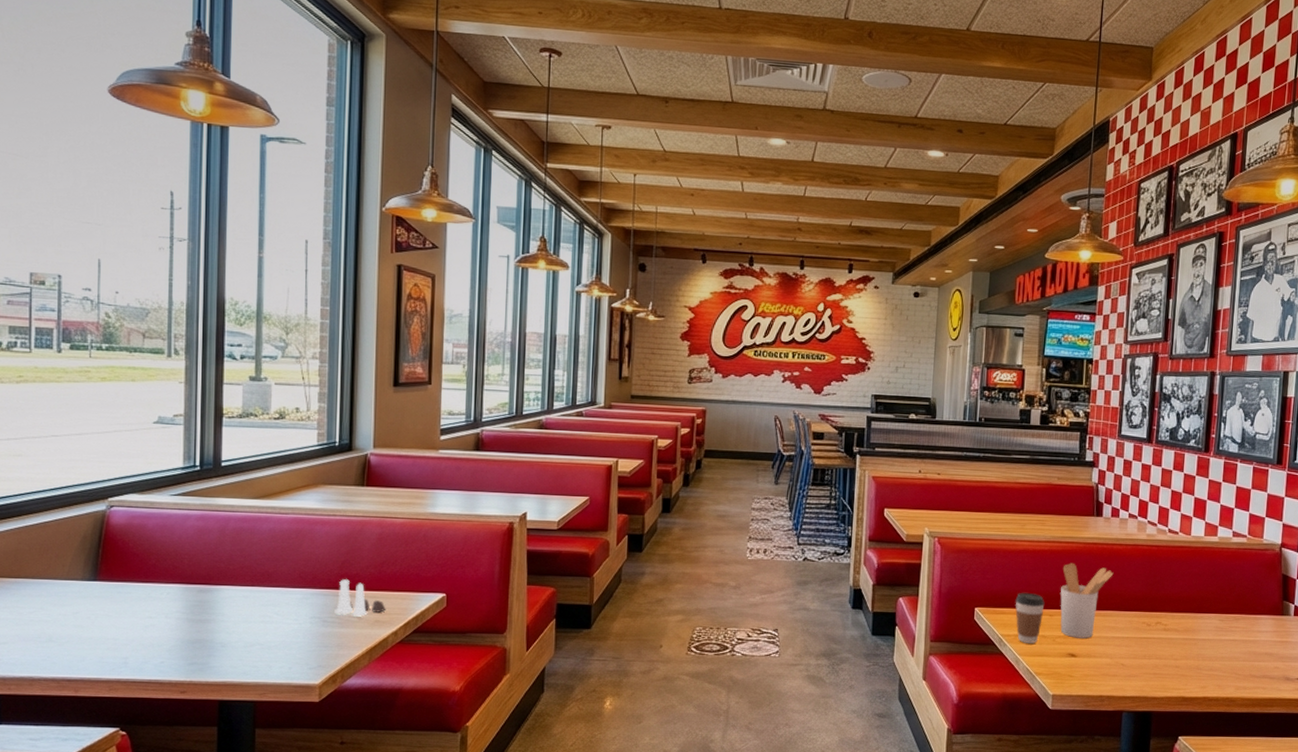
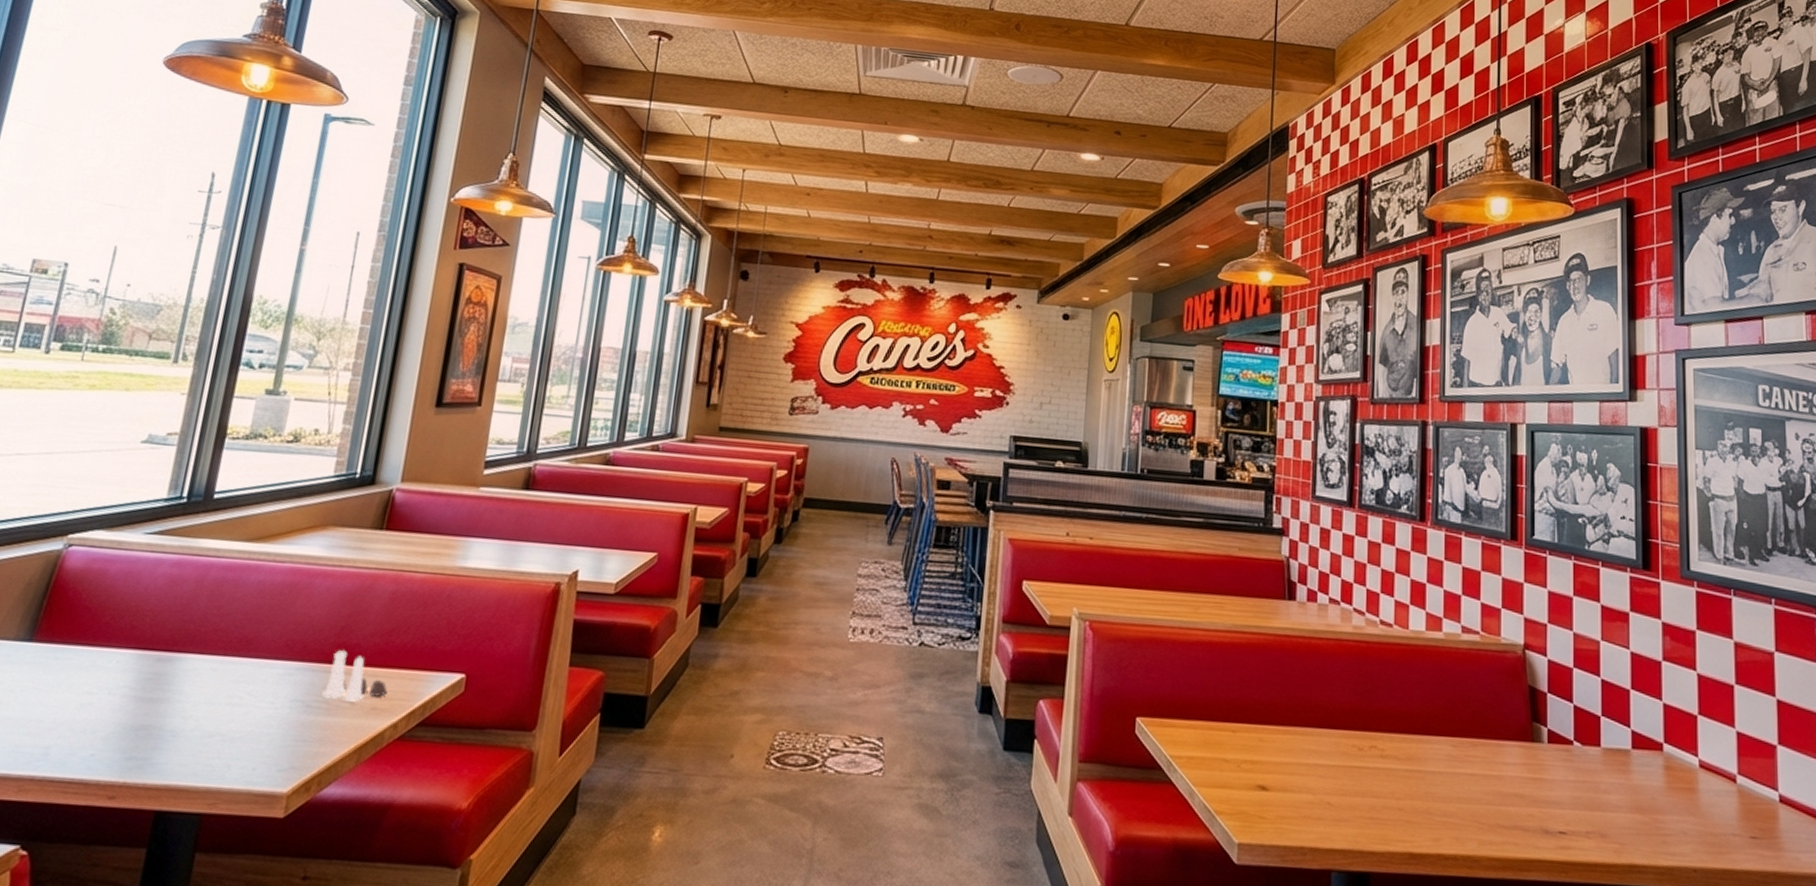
coffee cup: present [1015,592,1045,644] -> none [1187,698,1226,770]
utensil holder: present [1060,562,1114,639] -> none [1245,660,1313,765]

